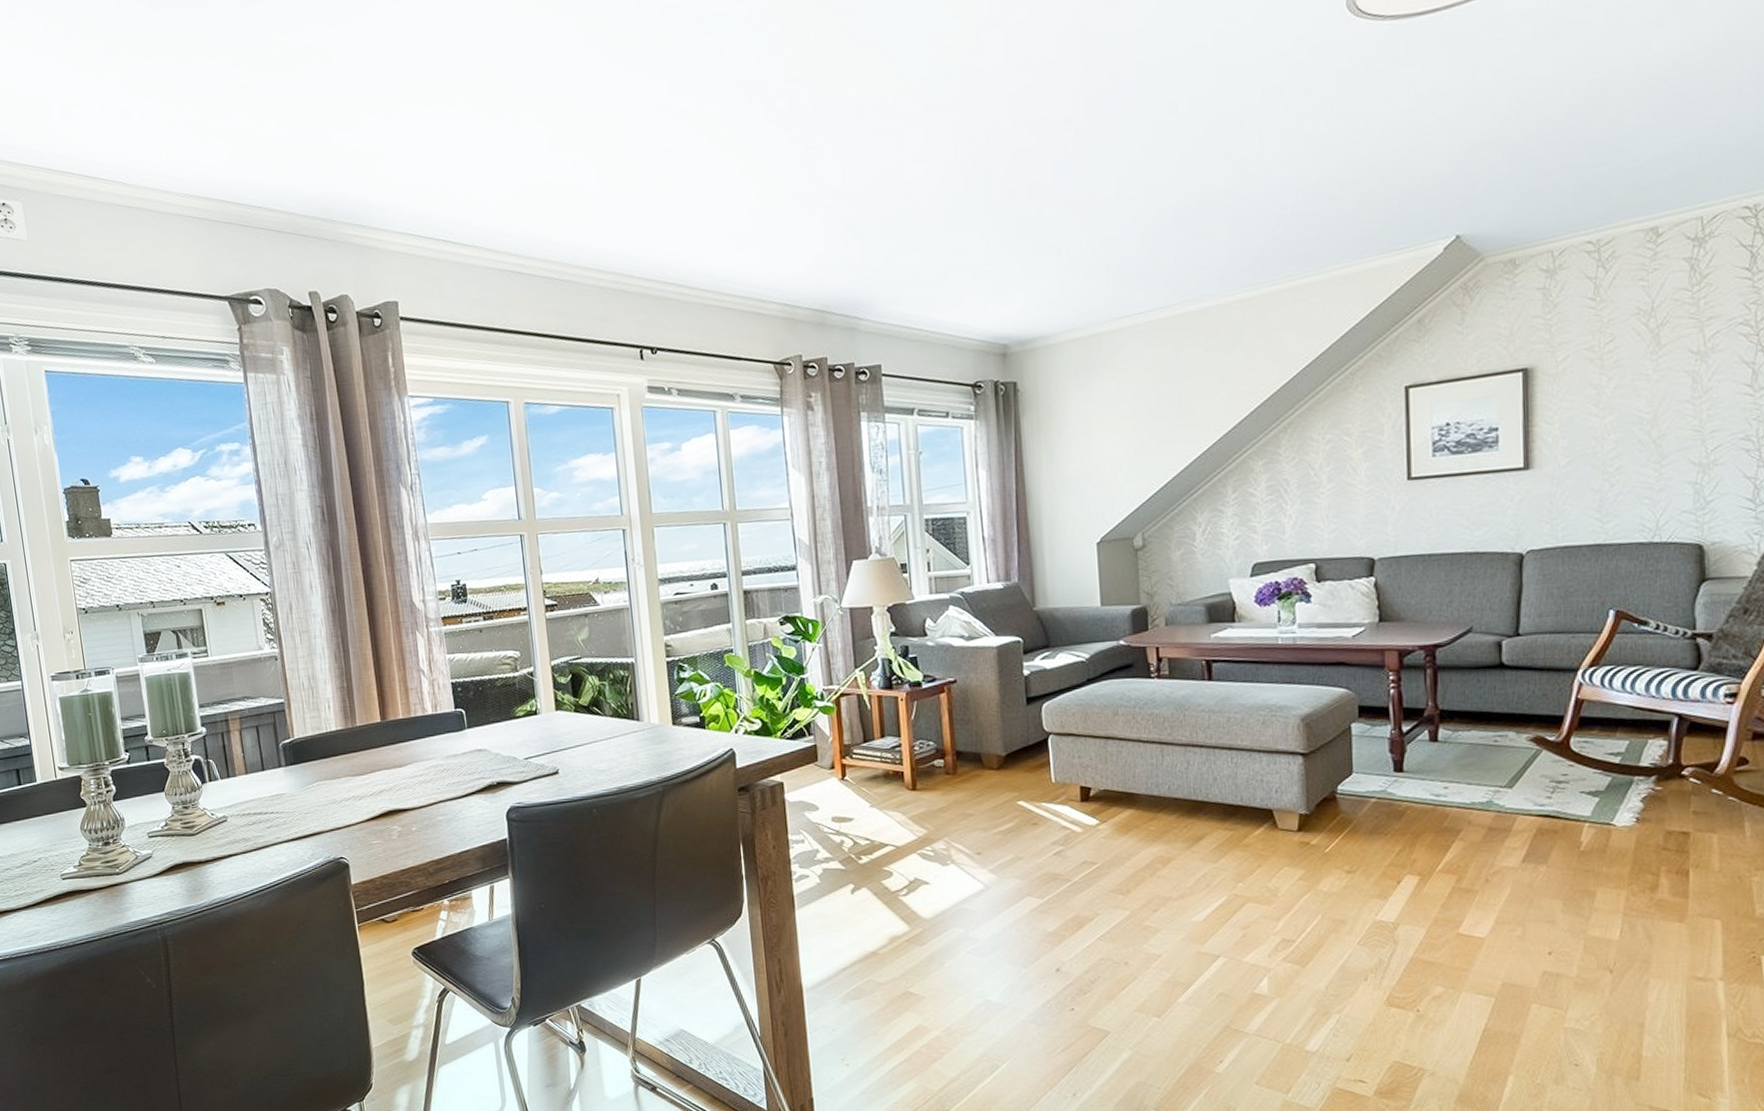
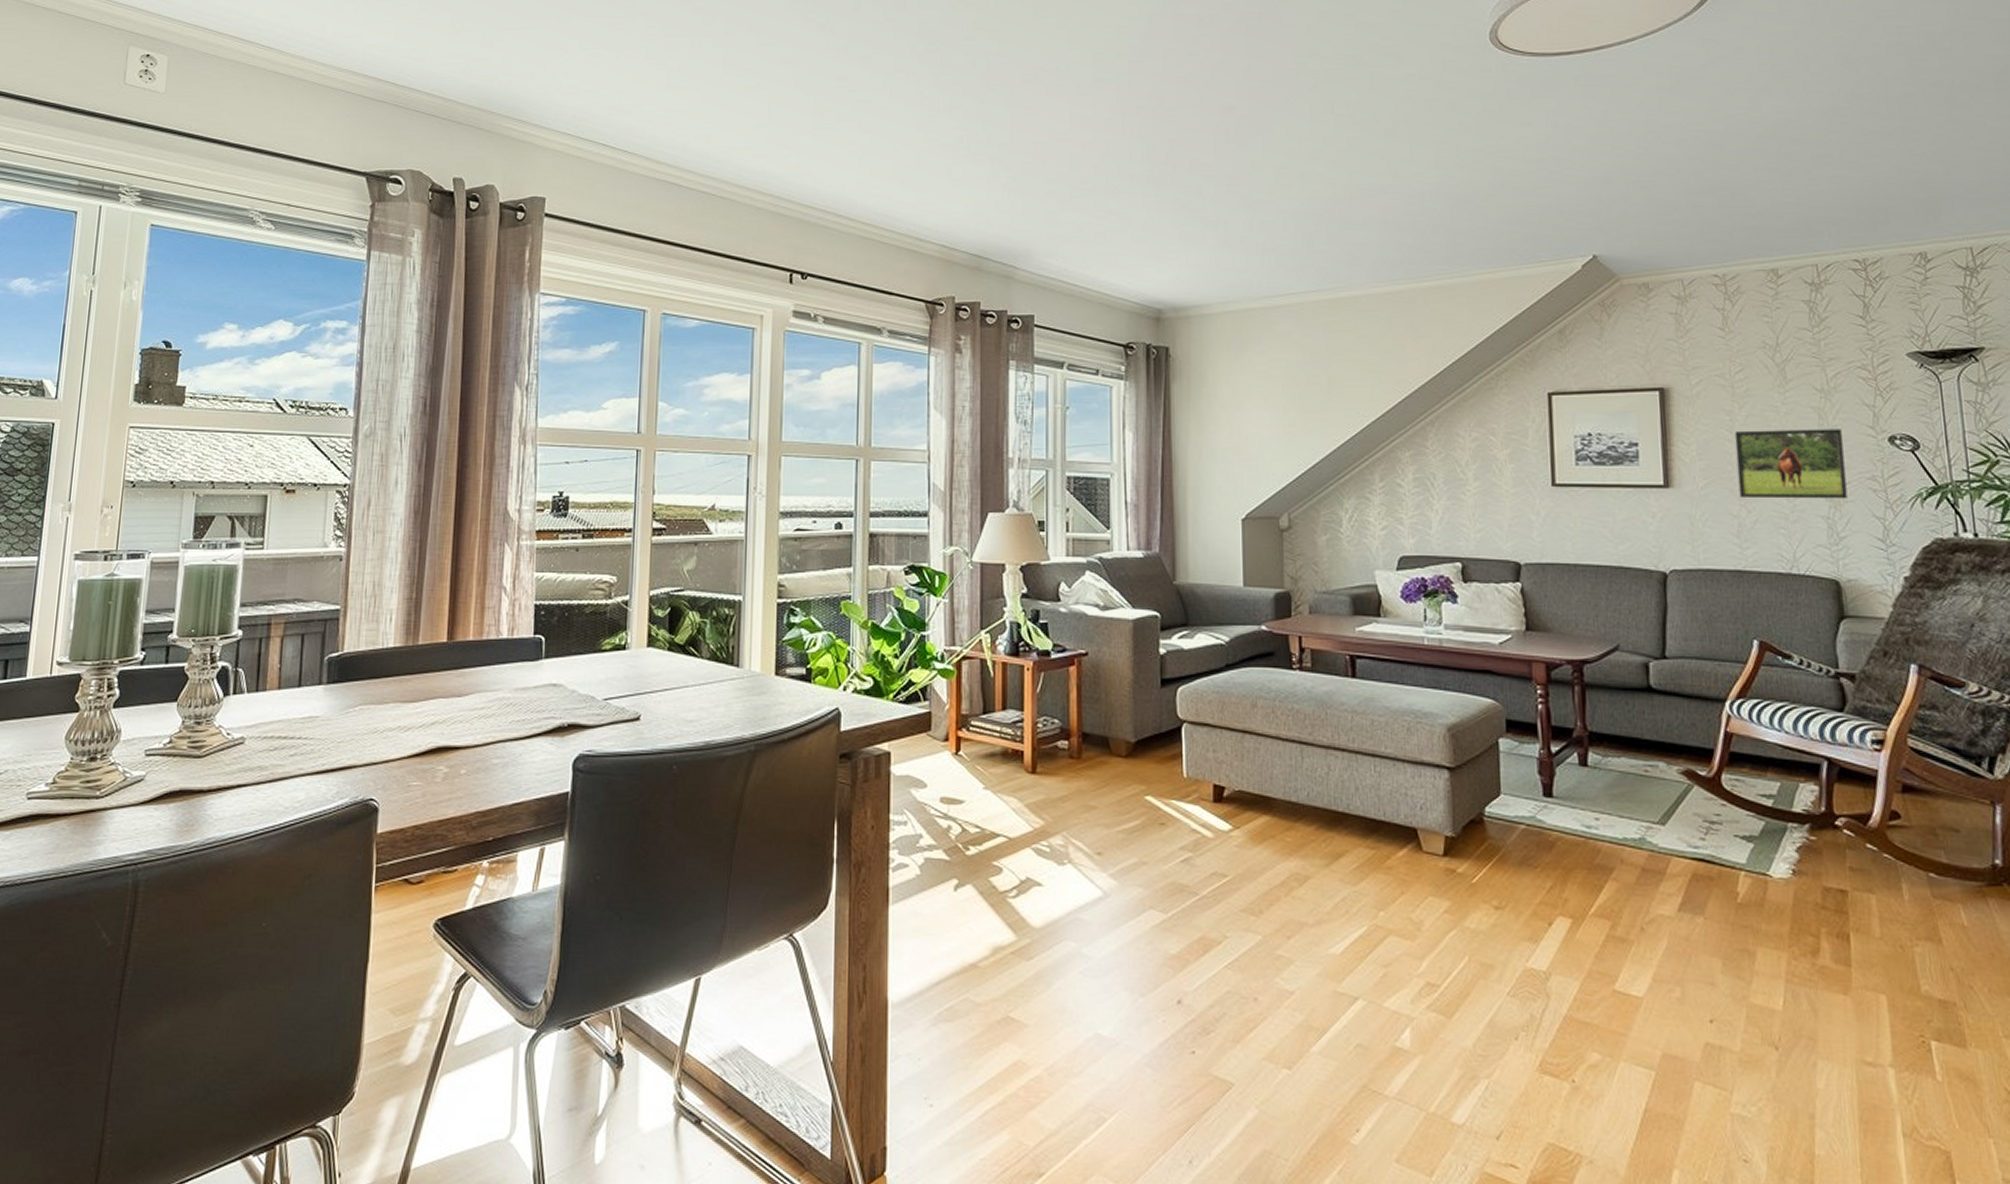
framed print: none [1601,390,1718,472] -> present [1734,429,1847,499]

